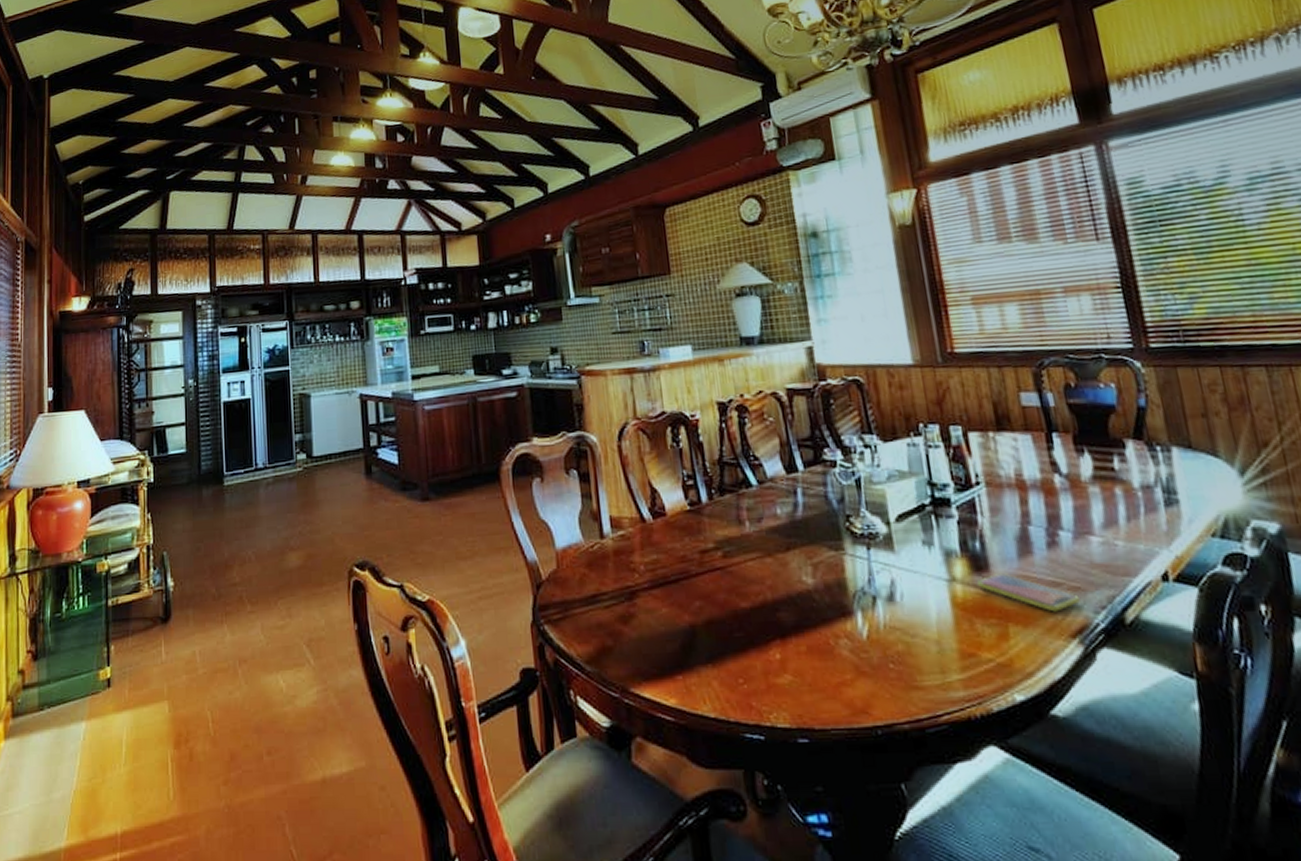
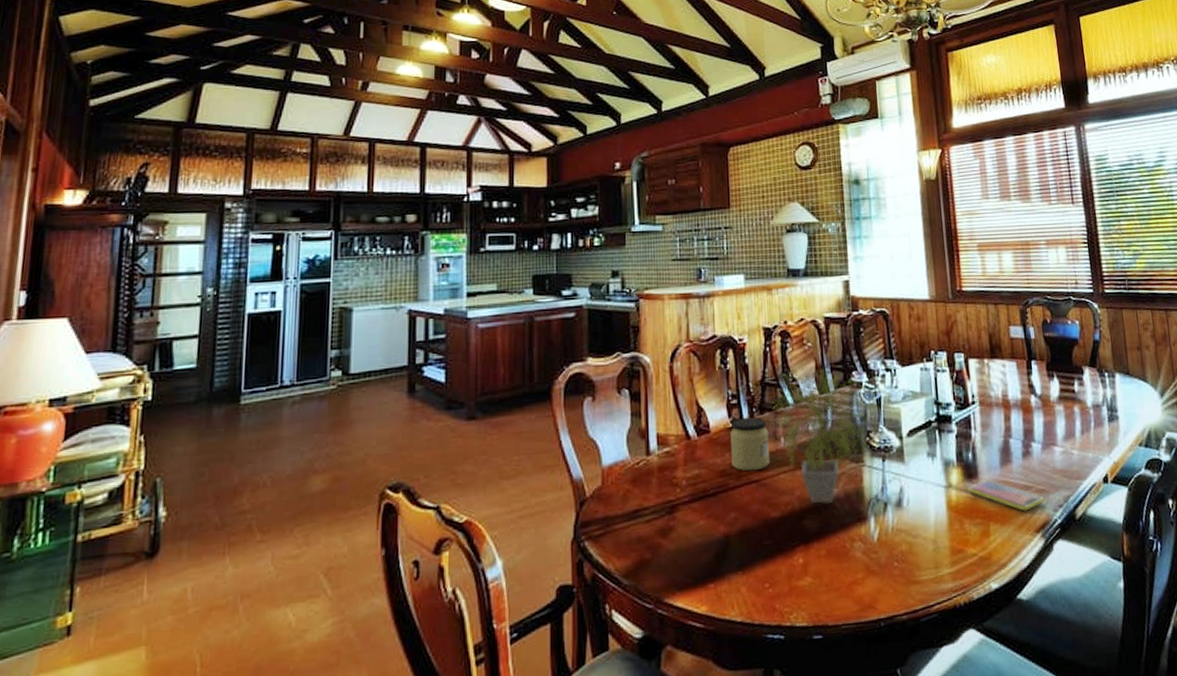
jar: none [688,499,735,558] -> present [730,417,770,472]
potted plant: none [729,439,864,596] -> present [769,362,883,505]

